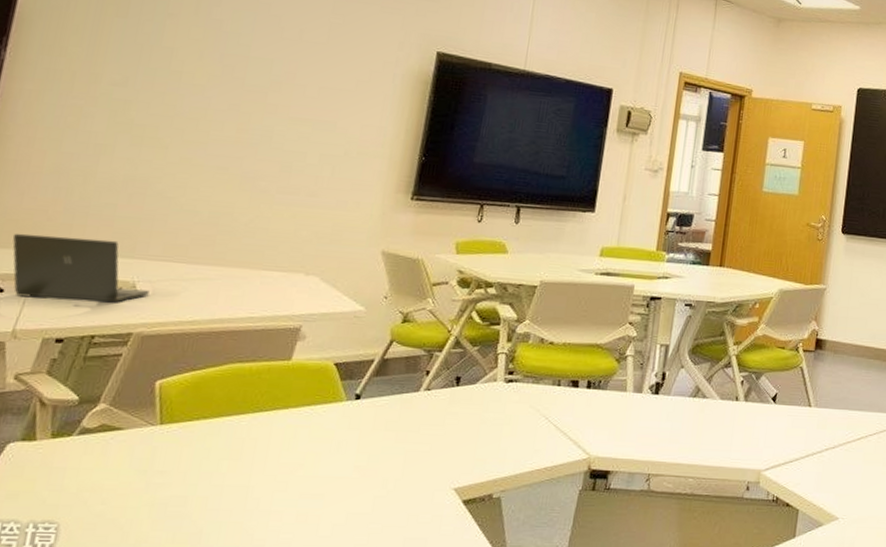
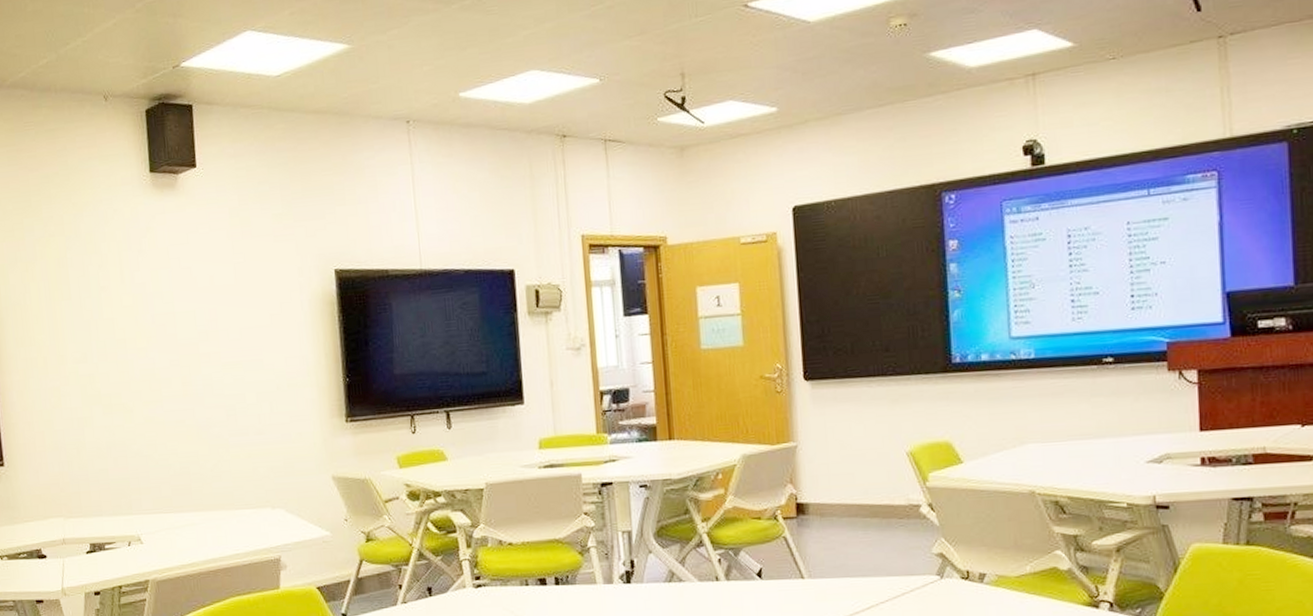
laptop: present [12,233,150,303] -> none [40,501,152,560]

